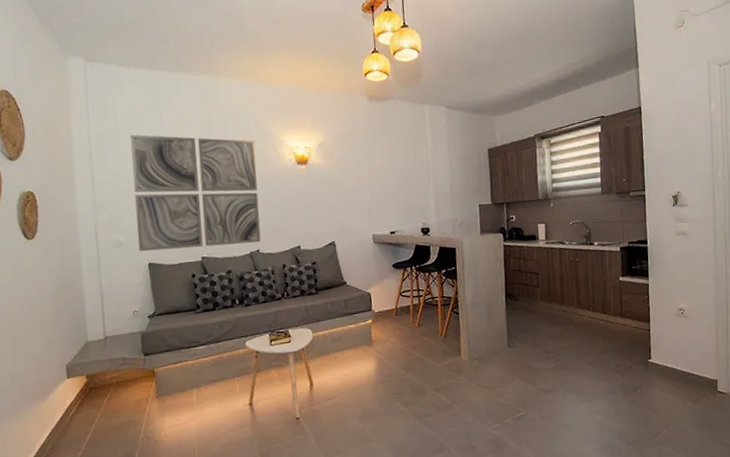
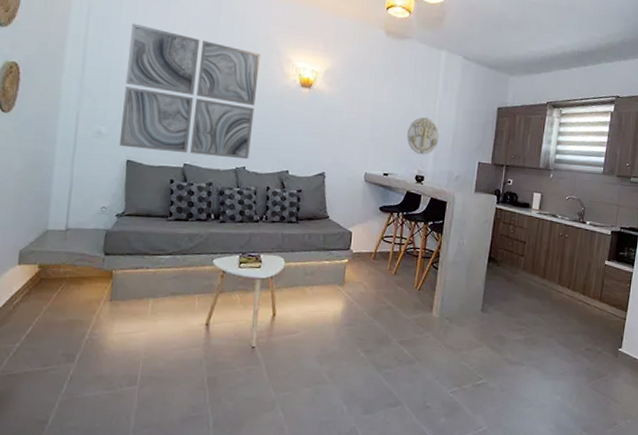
wall decoration: none [406,171,438,208] -> present [407,117,440,155]

